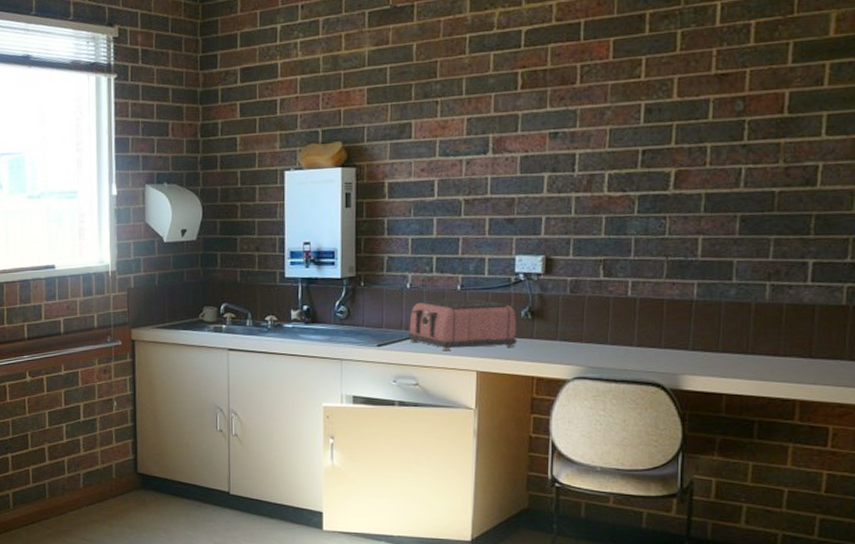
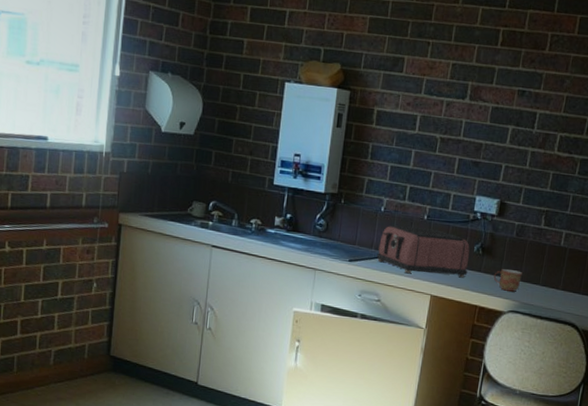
mug: none [549,331,584,356] -> present [493,269,522,292]

